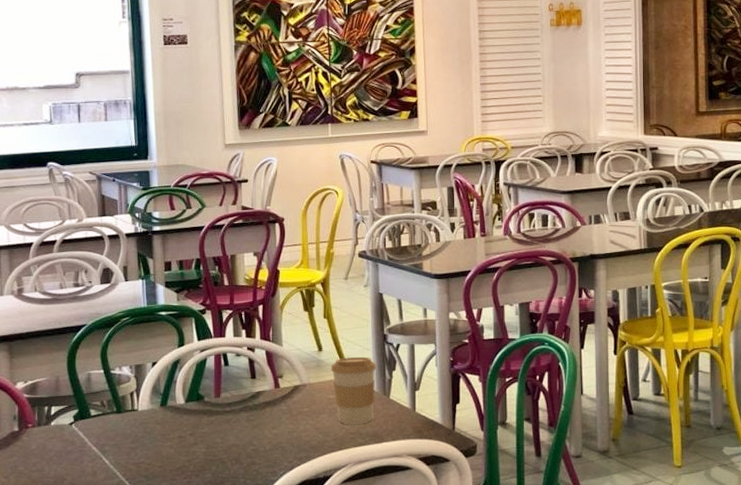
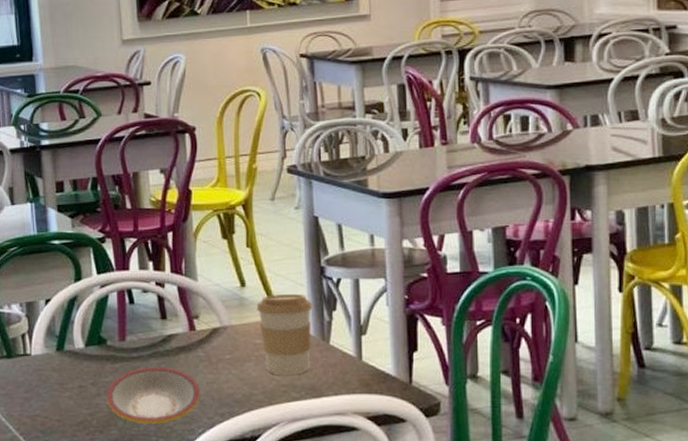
plate: none [202,419,282,468] -> present [106,366,200,424]

